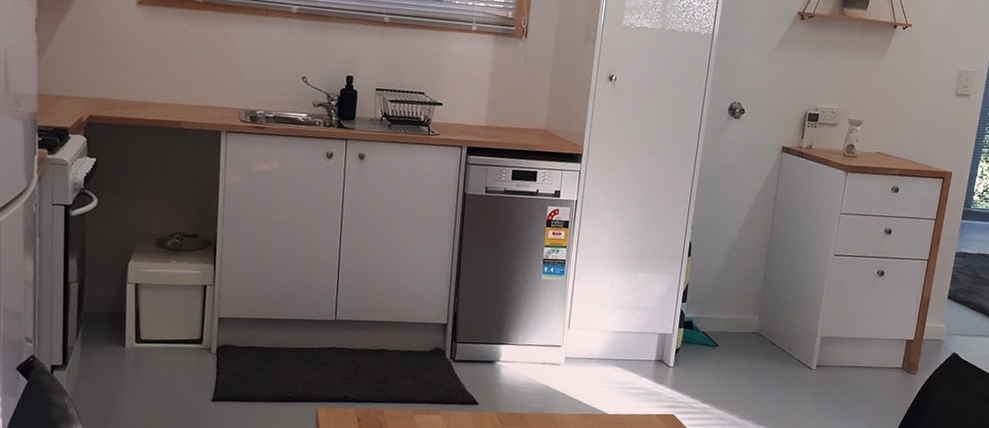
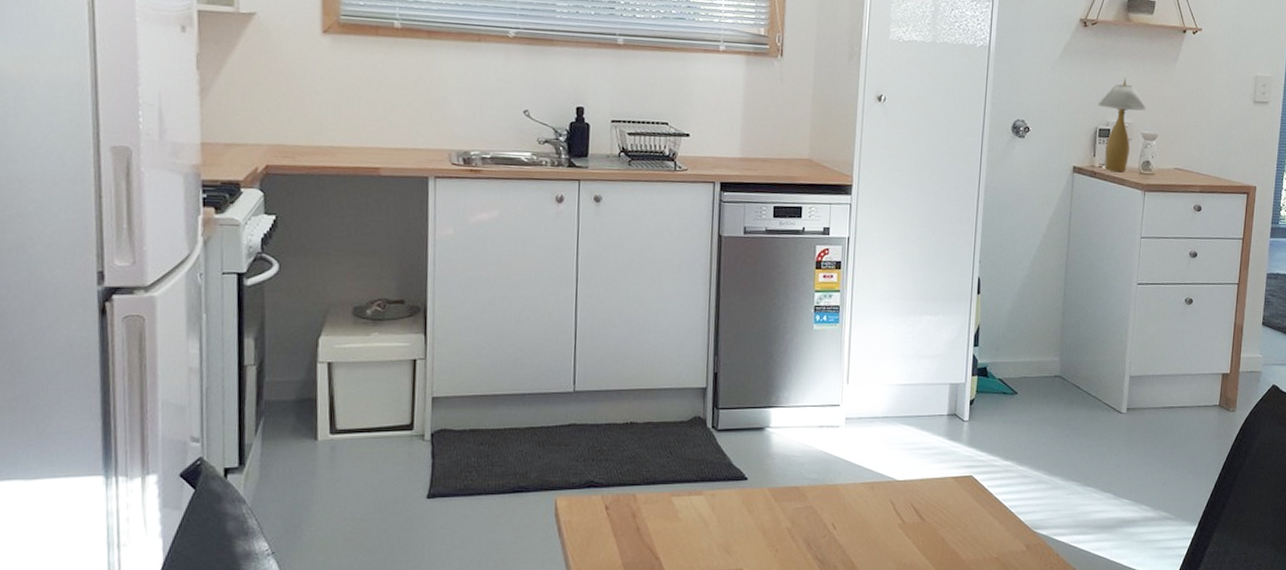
table lamp: none [808,67,856,153] -> present [1096,77,1148,172]

